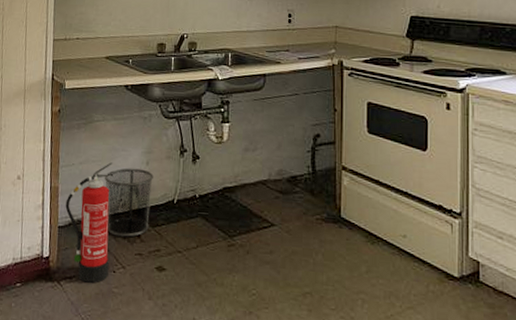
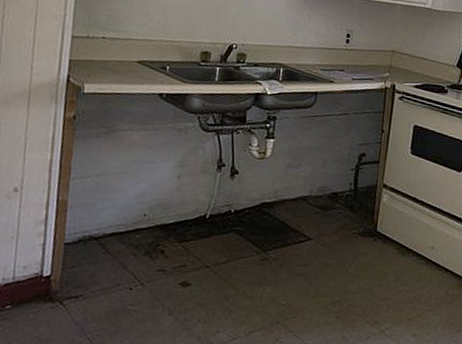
fire extinguisher: present [65,162,114,283] -> none [75,175,138,302]
waste bin: present [104,168,153,237] -> none [125,181,185,253]

